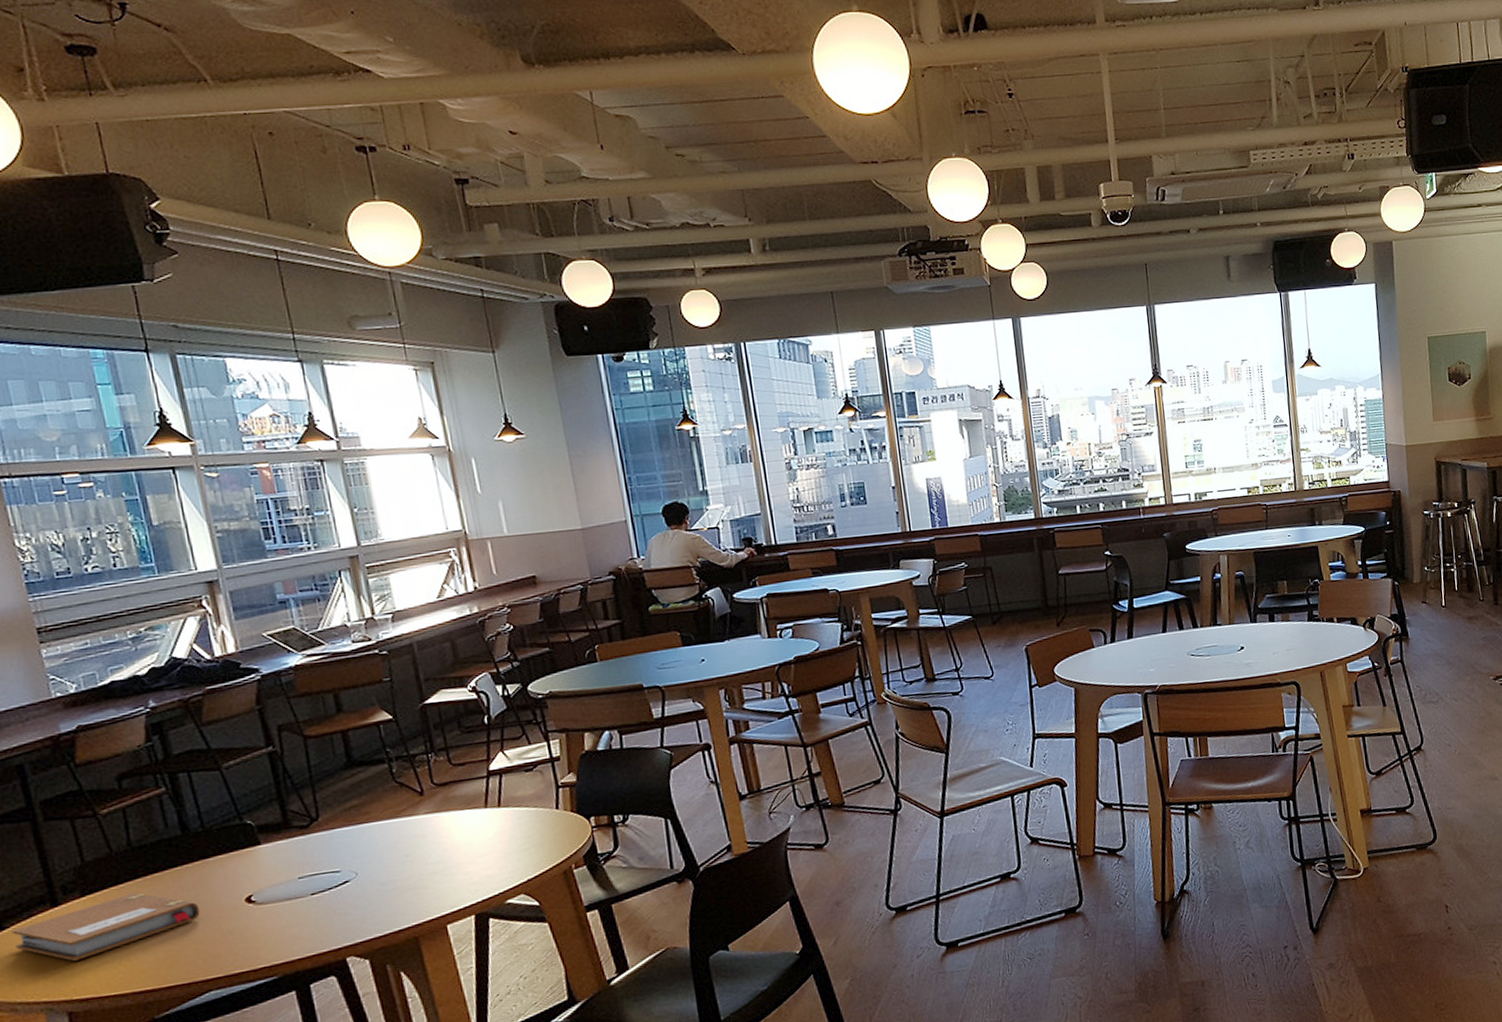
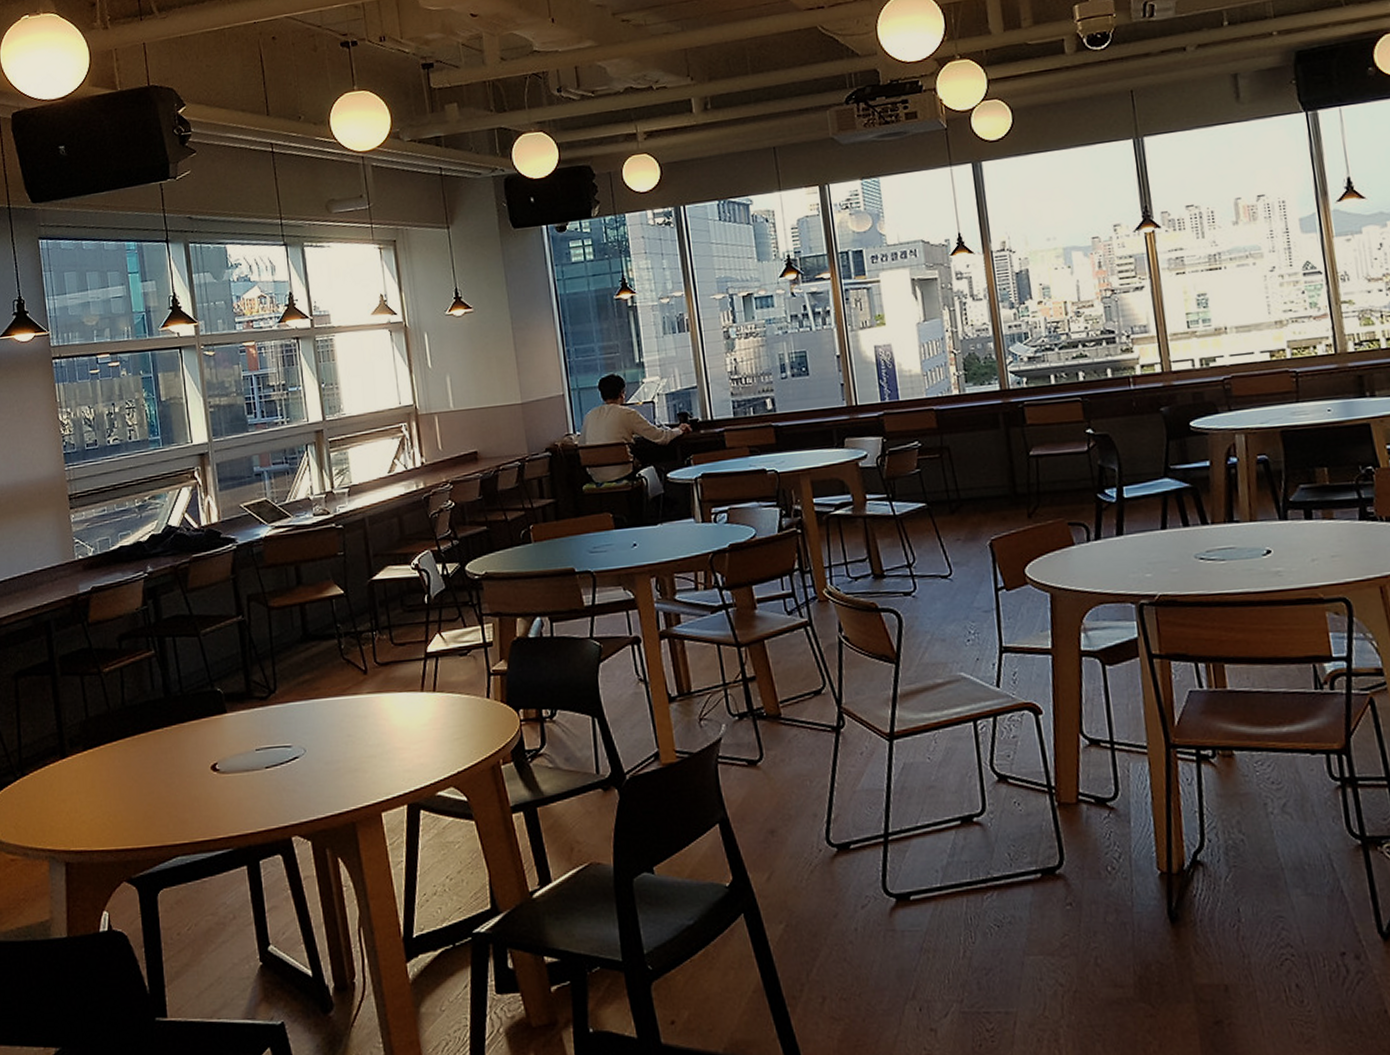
notebook: present [11,893,200,961] -> none [30,752,174,812]

